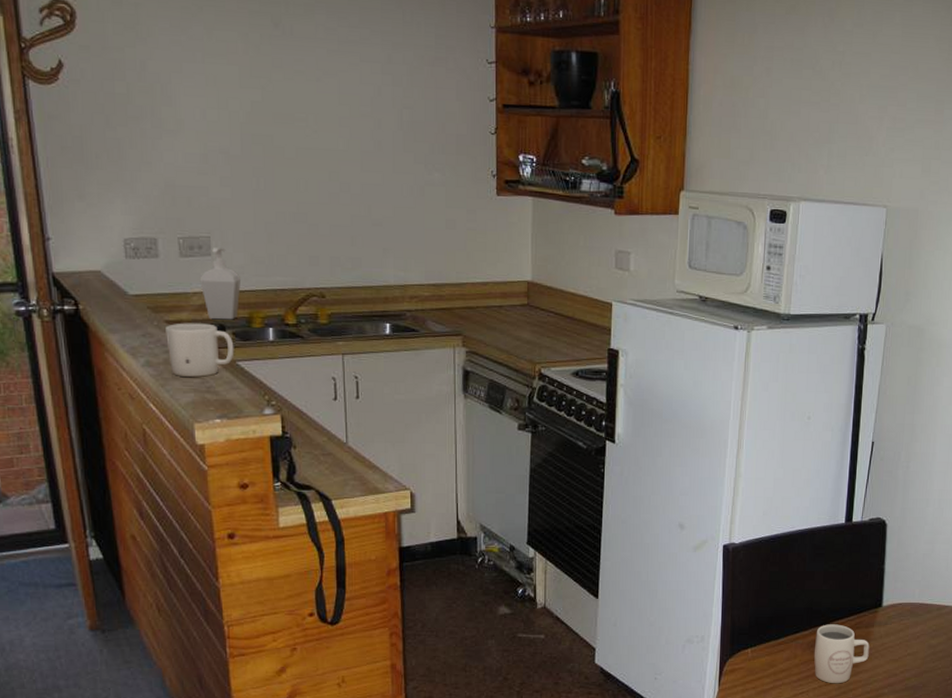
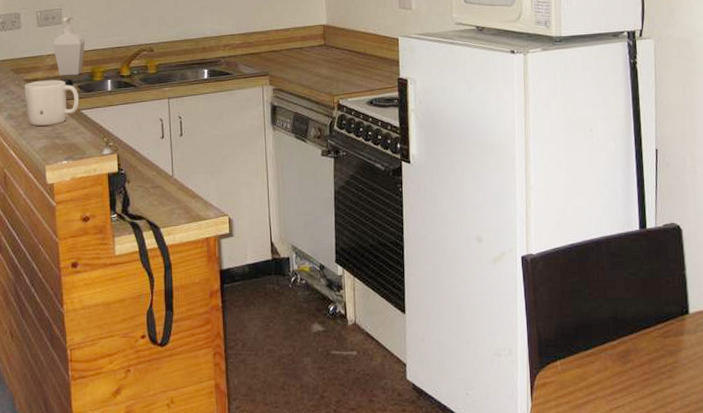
mug: present [813,624,870,684] -> none [624,333,683,397]

